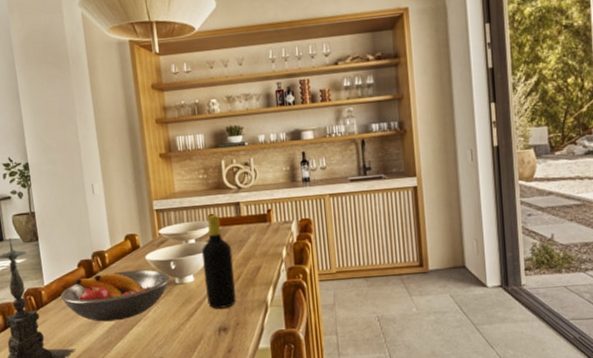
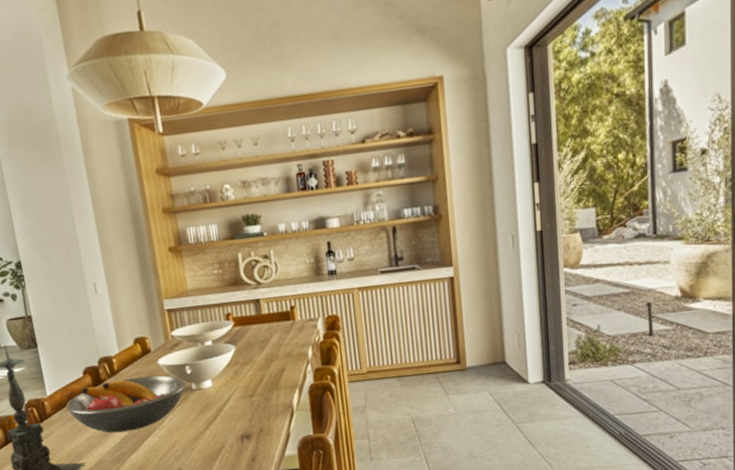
bottle: present [201,215,236,309] -> none [219,314,259,415]

